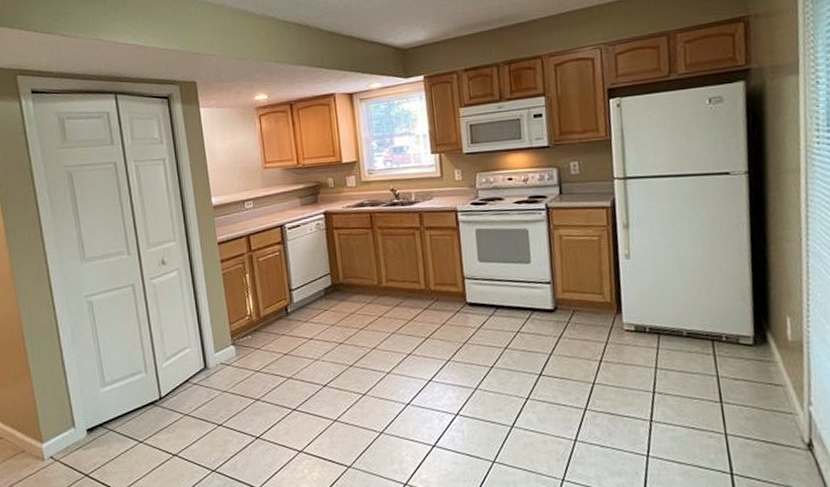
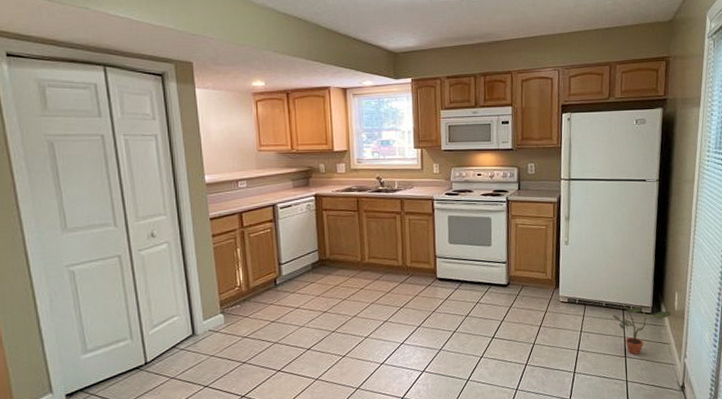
potted plant: none [698,332,783,399] -> present [612,304,671,354]

